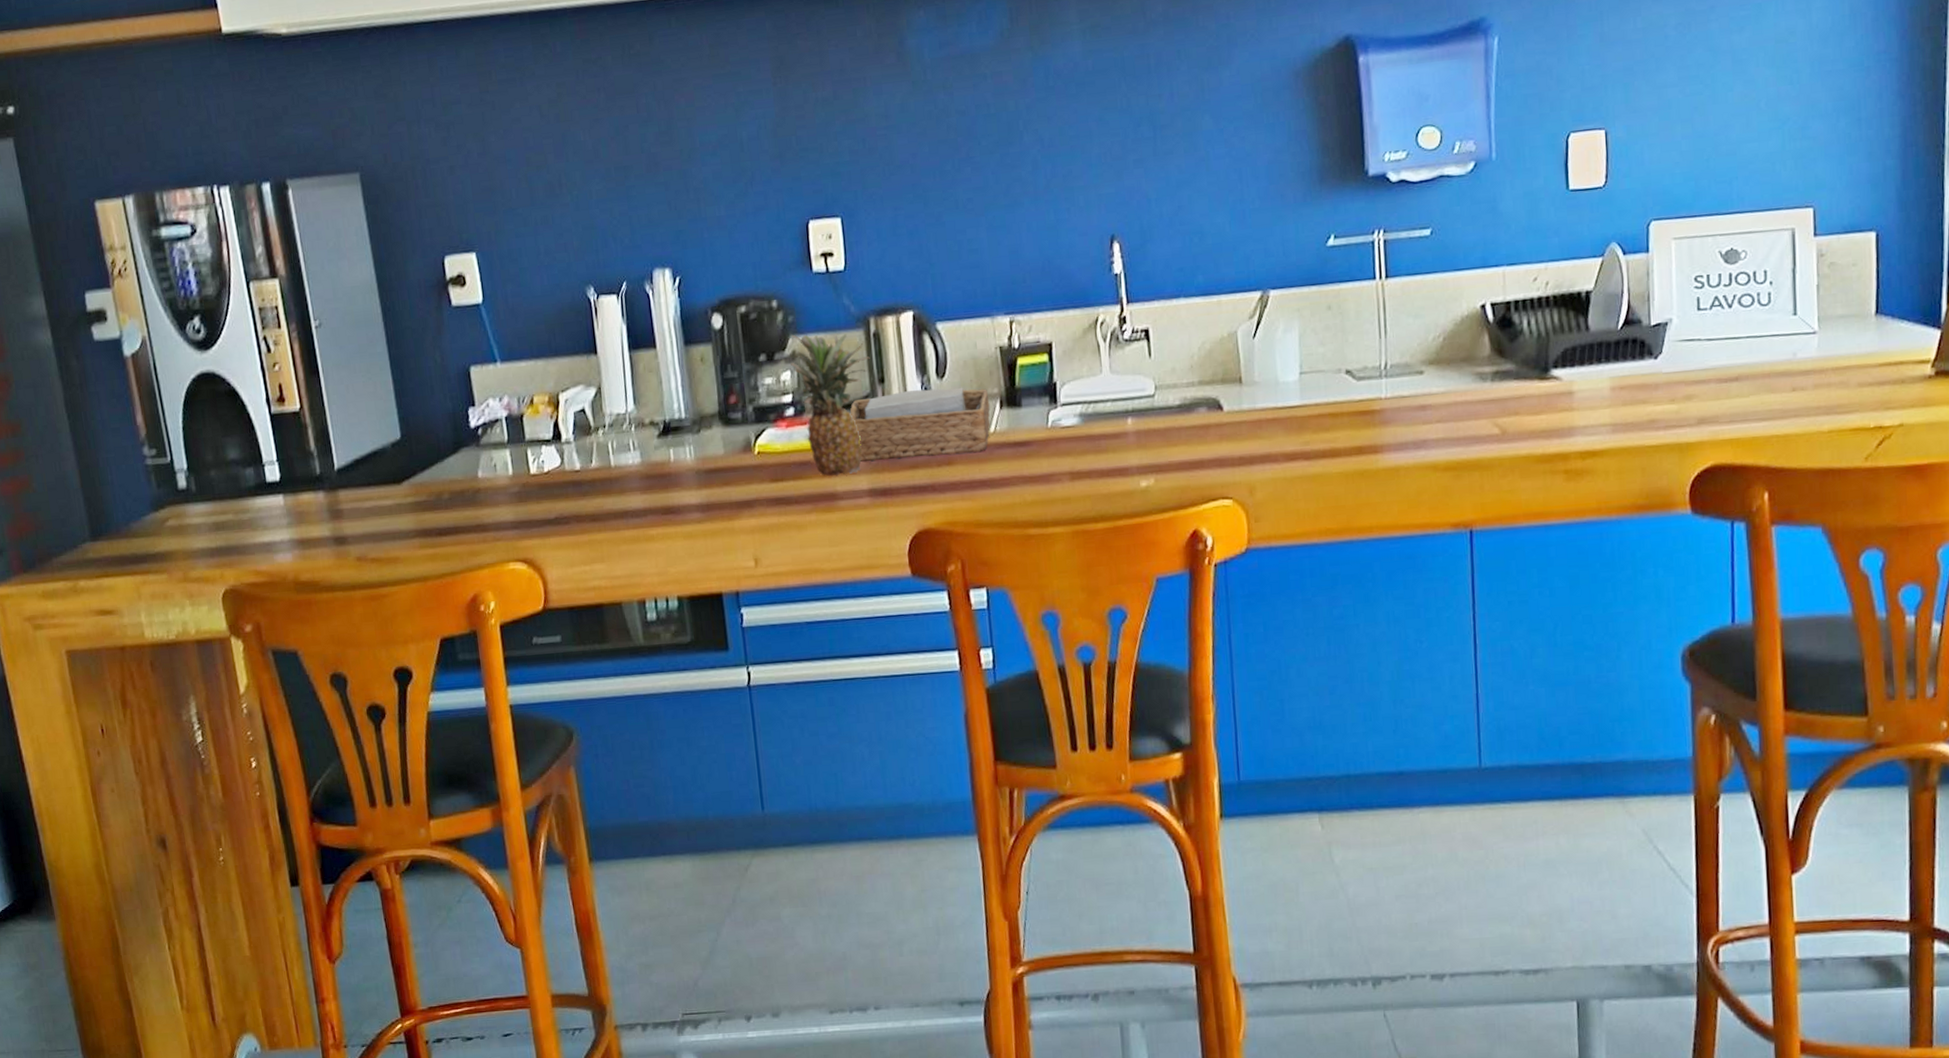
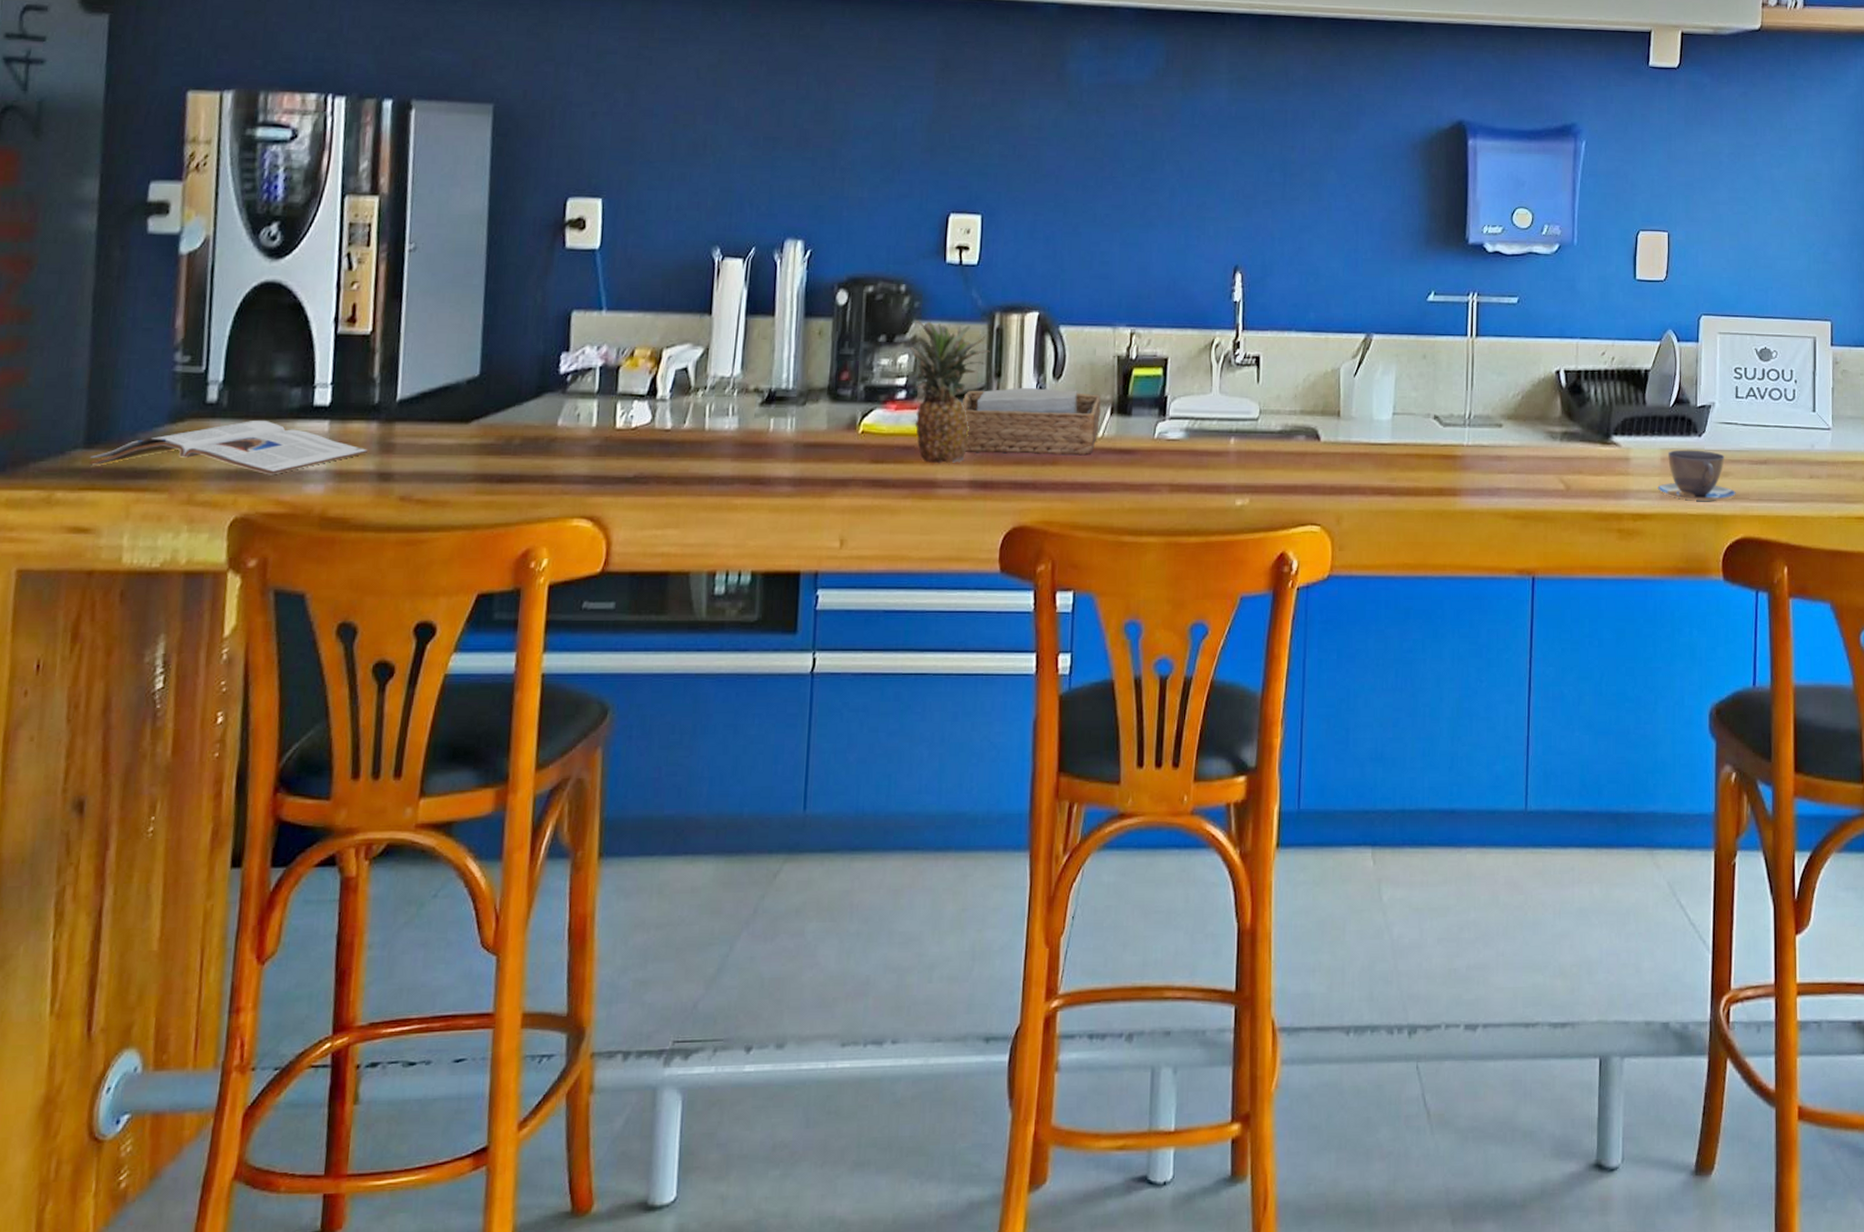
magazine: none [98,500,321,556] -> present [90,421,368,475]
teacup: none [1608,374,1703,430] -> present [1657,449,1736,501]

